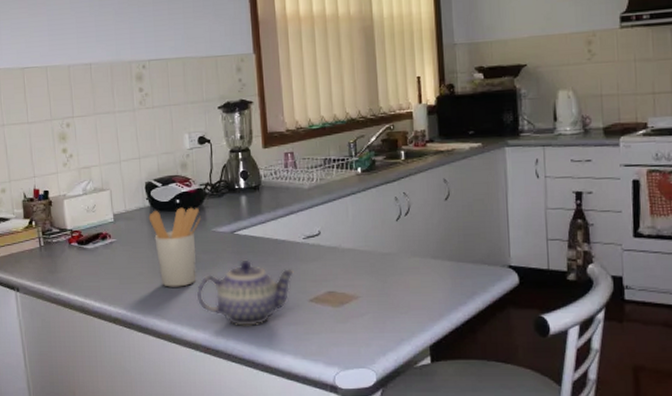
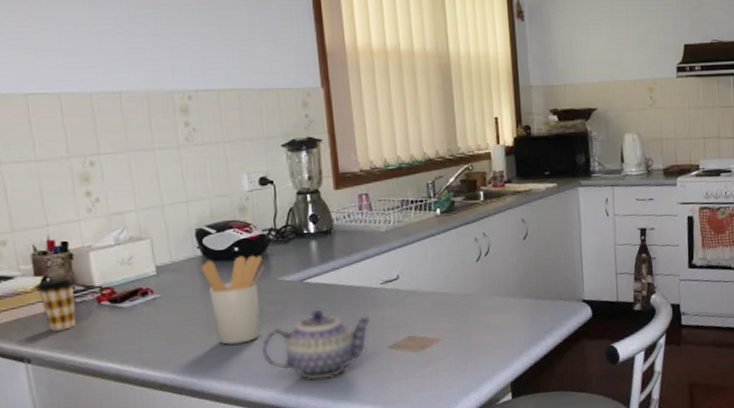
coffee cup: none [25,220,53,266] -> present [37,277,76,331]

